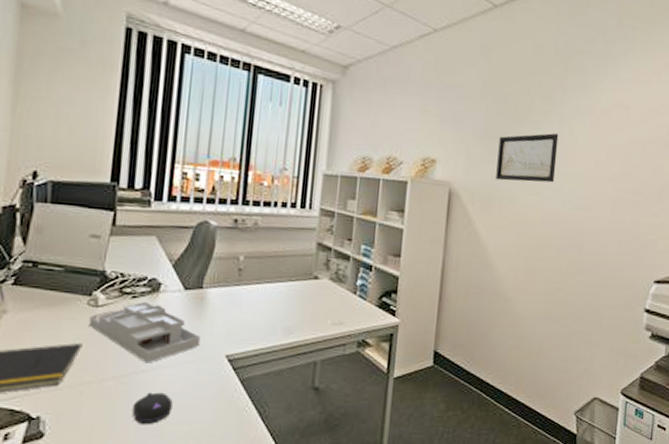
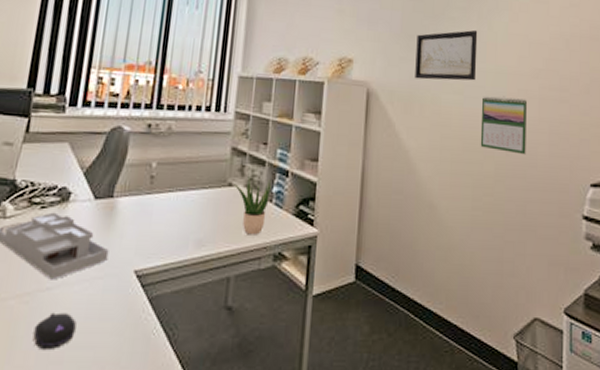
potted plant: none [318,270,356,324] -> present [233,177,272,235]
calendar: none [555,197,602,253] -> present [480,96,528,155]

